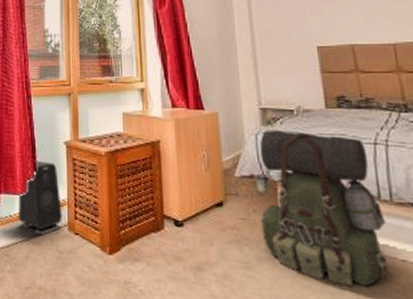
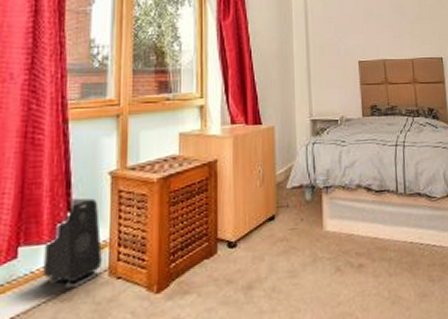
backpack: present [259,129,388,287] -> none [306,139,401,275]

